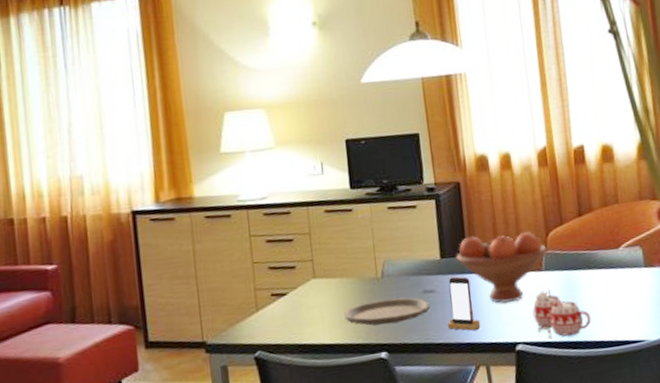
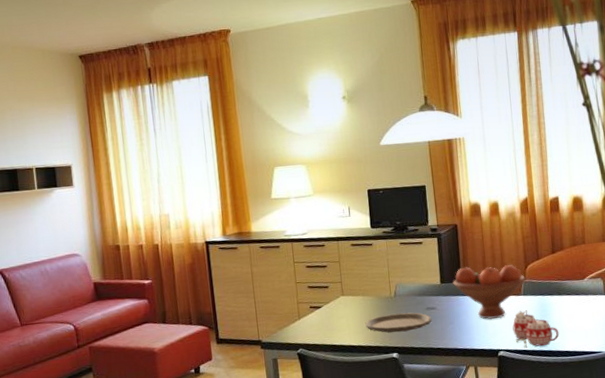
smartphone: present [448,276,481,331] -> none [445,298,471,340]

